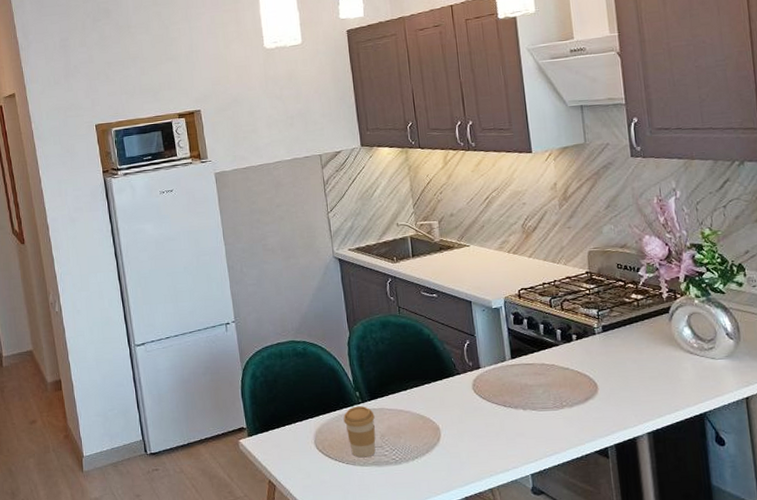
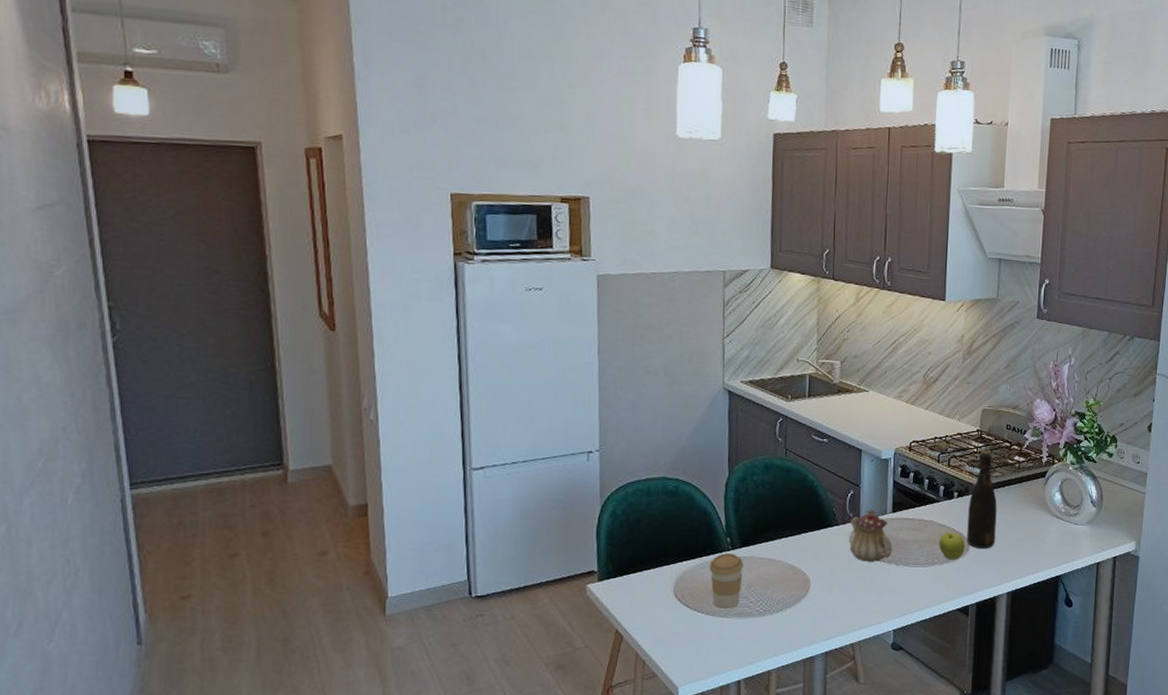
teapot: none [470,357,518,408] -> present [849,510,893,562]
fruit: none [564,375,594,402] -> present [938,533,965,560]
bottle: none [589,290,625,390] -> present [966,449,997,549]

